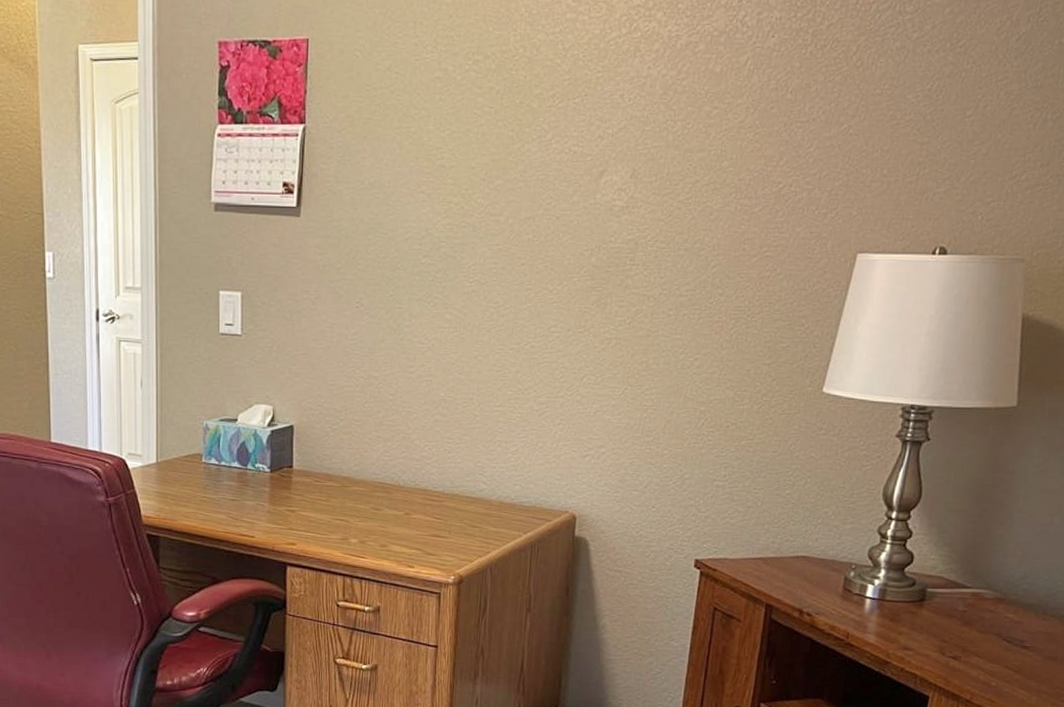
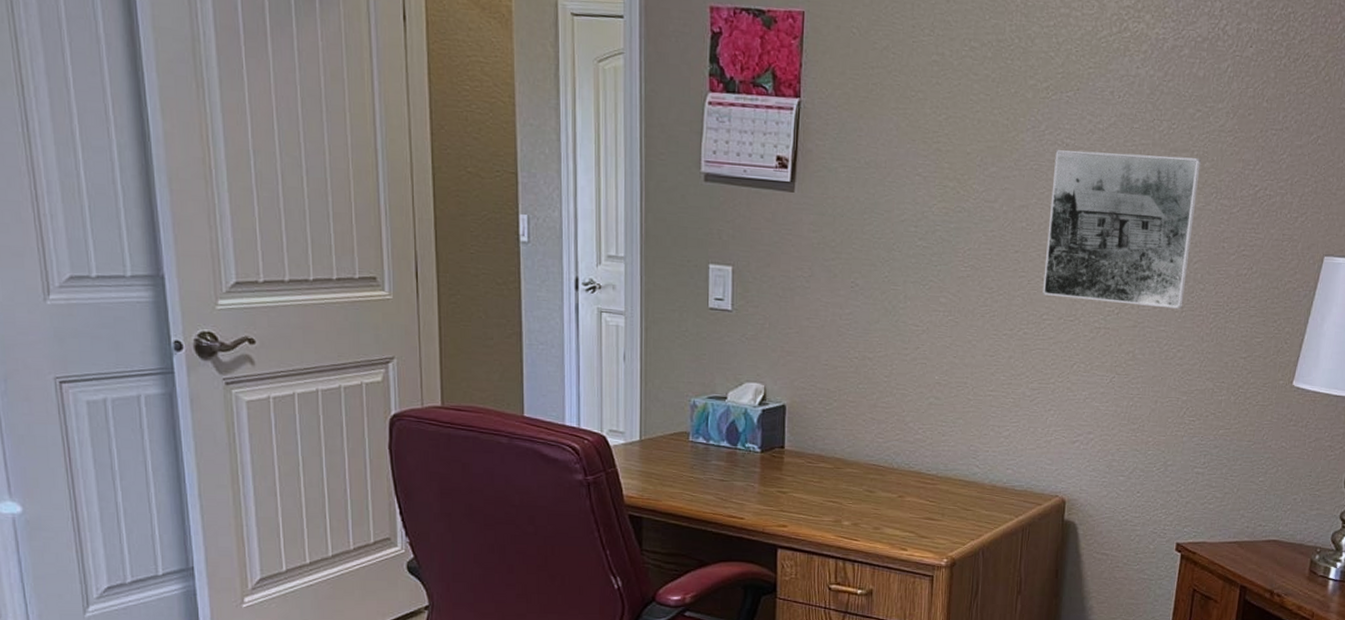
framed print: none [550,157,719,316] -> present [1043,150,1201,309]

